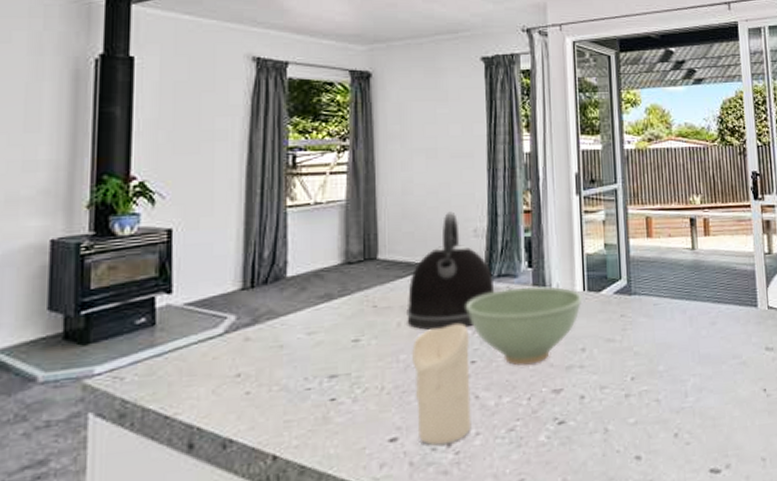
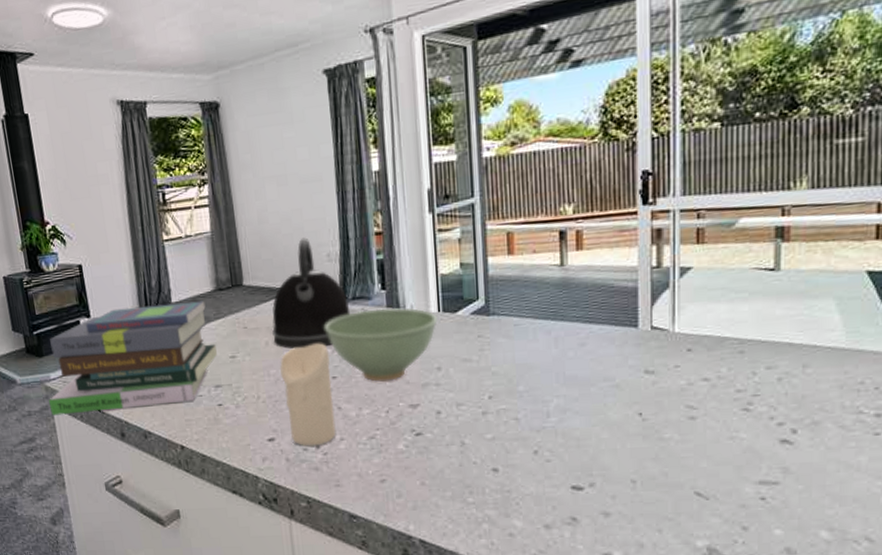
books: none [83,275,336,425] -> present [48,300,217,416]

